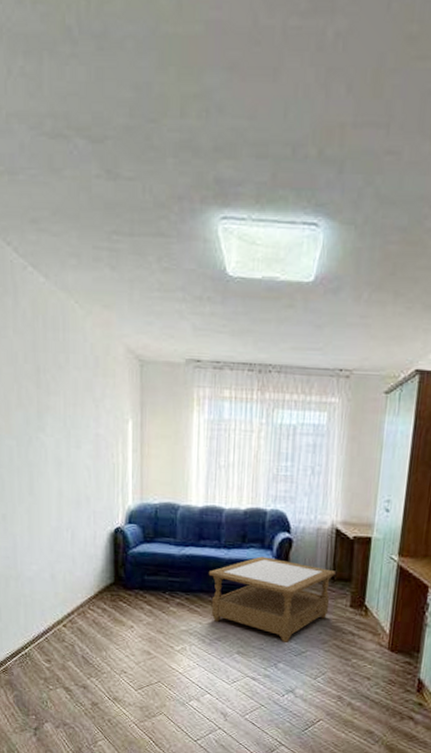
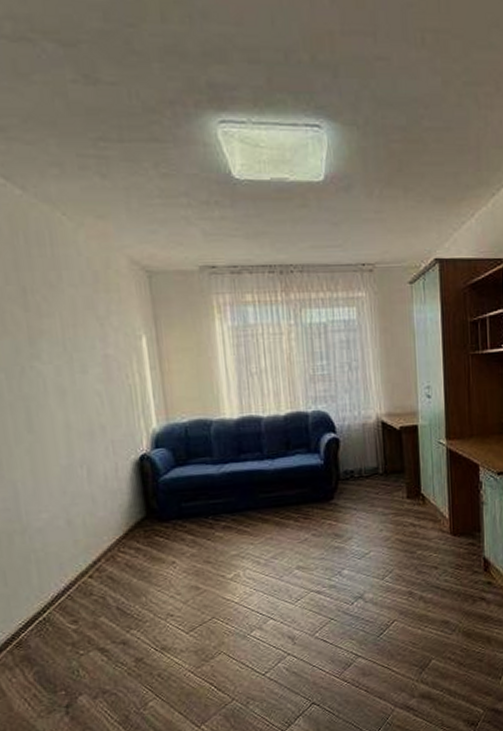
coffee table: present [208,556,335,643] -> none [254,461,387,547]

